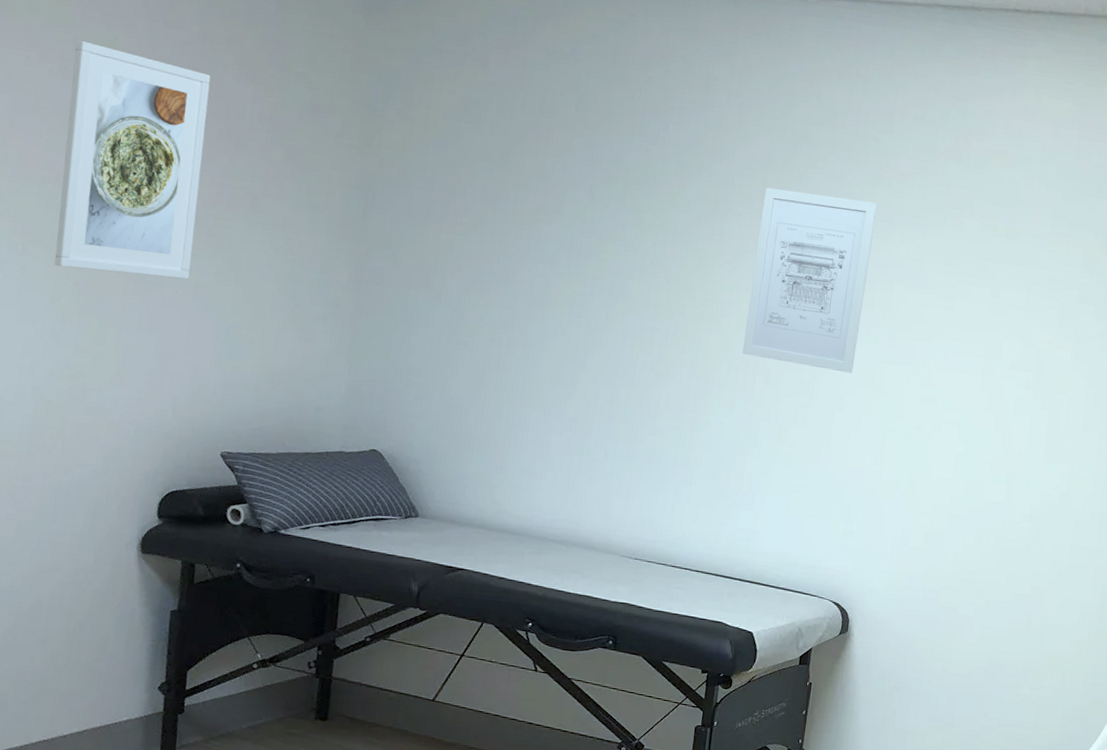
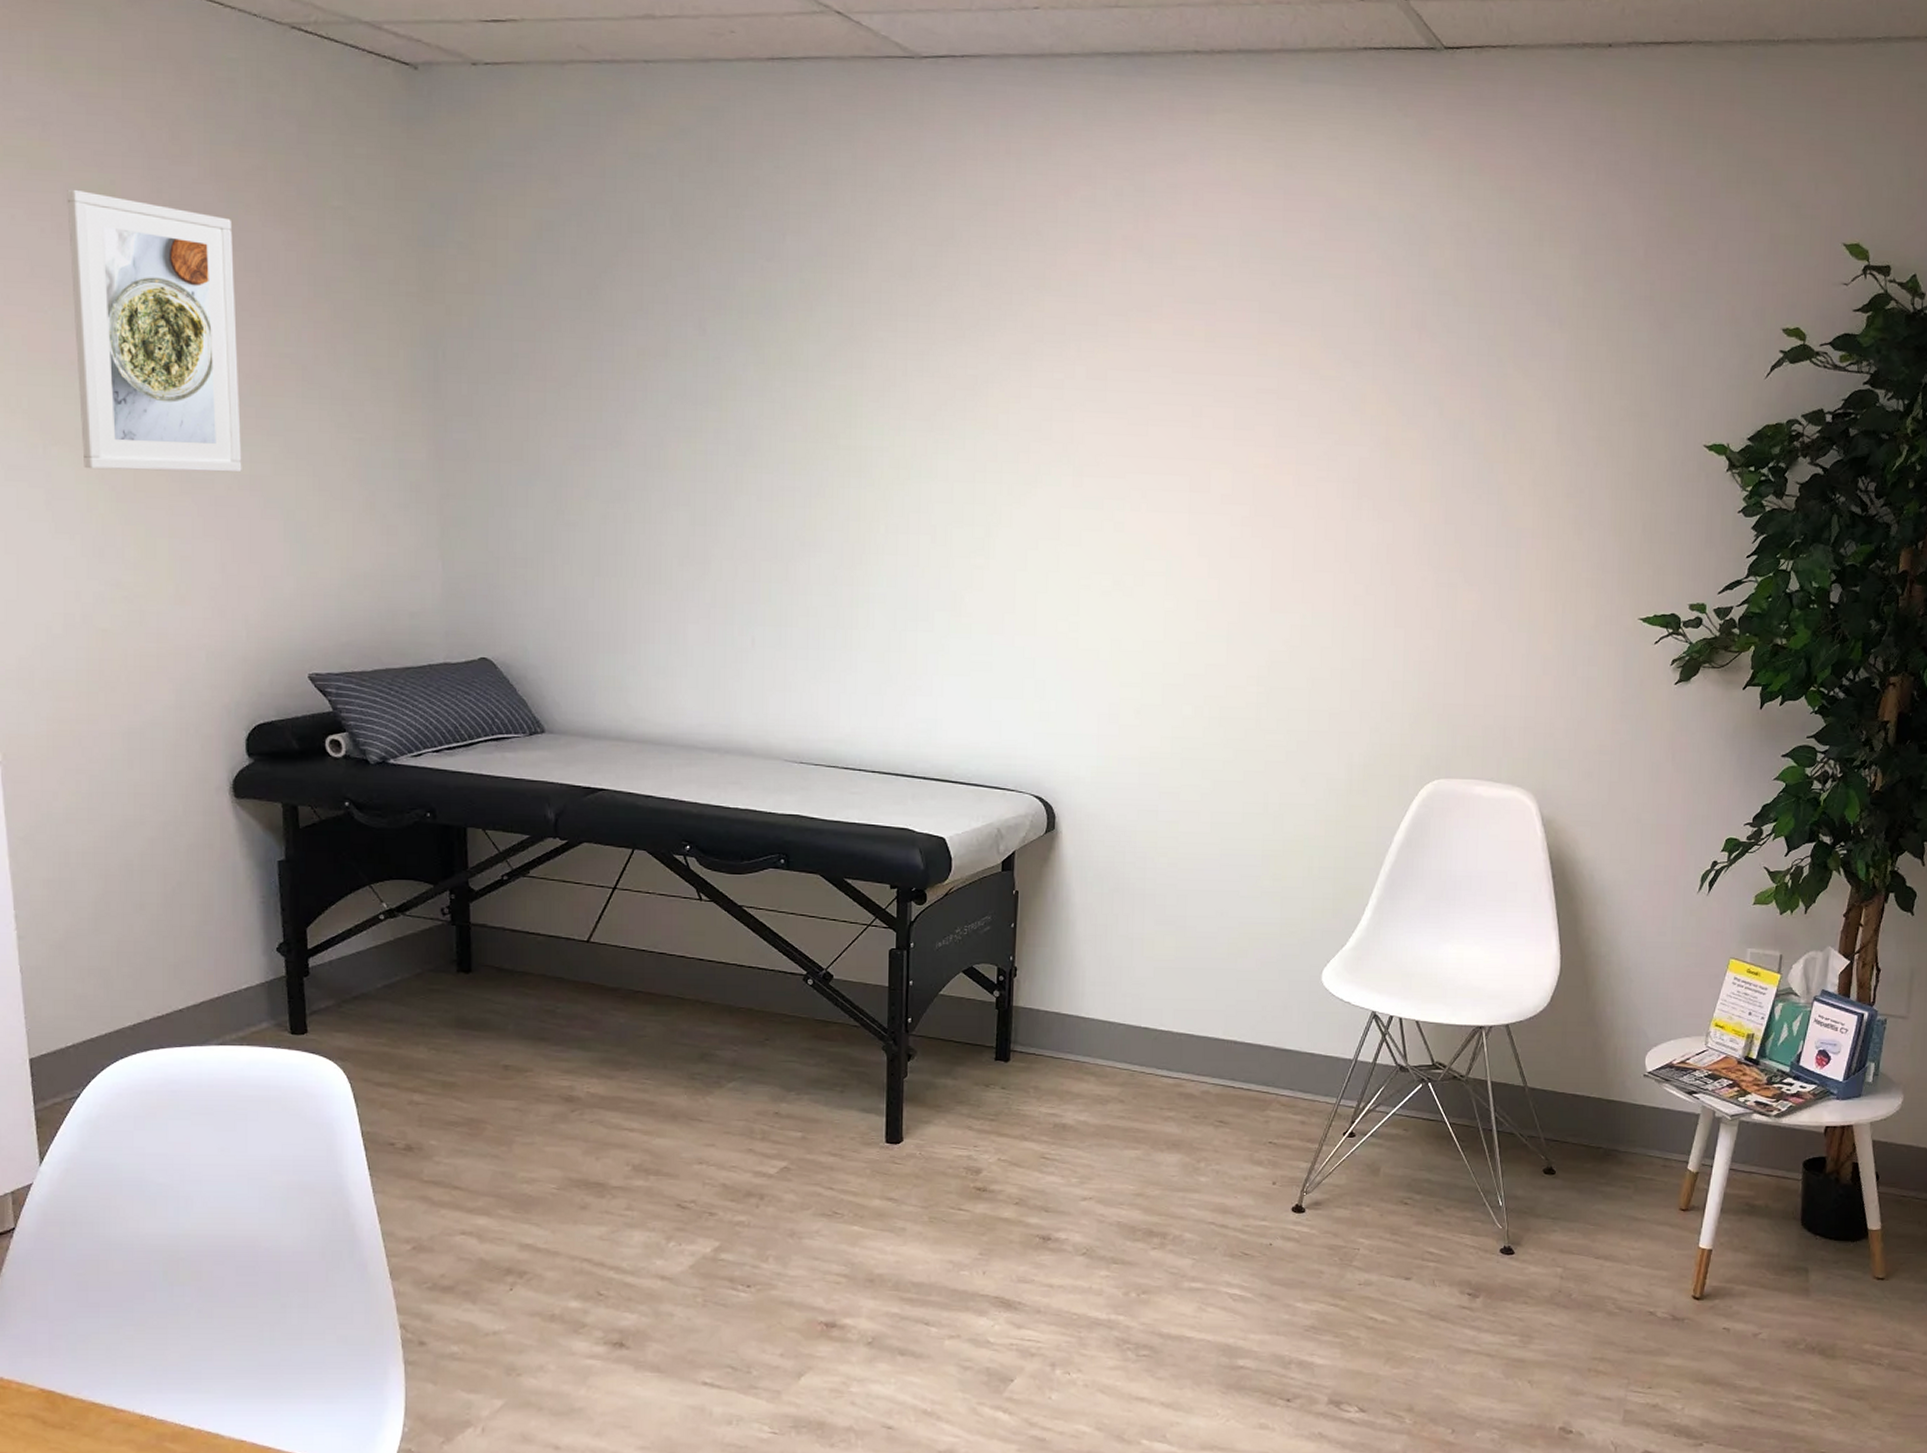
wall art: present [742,187,879,373] -> none [900,303,1047,523]

